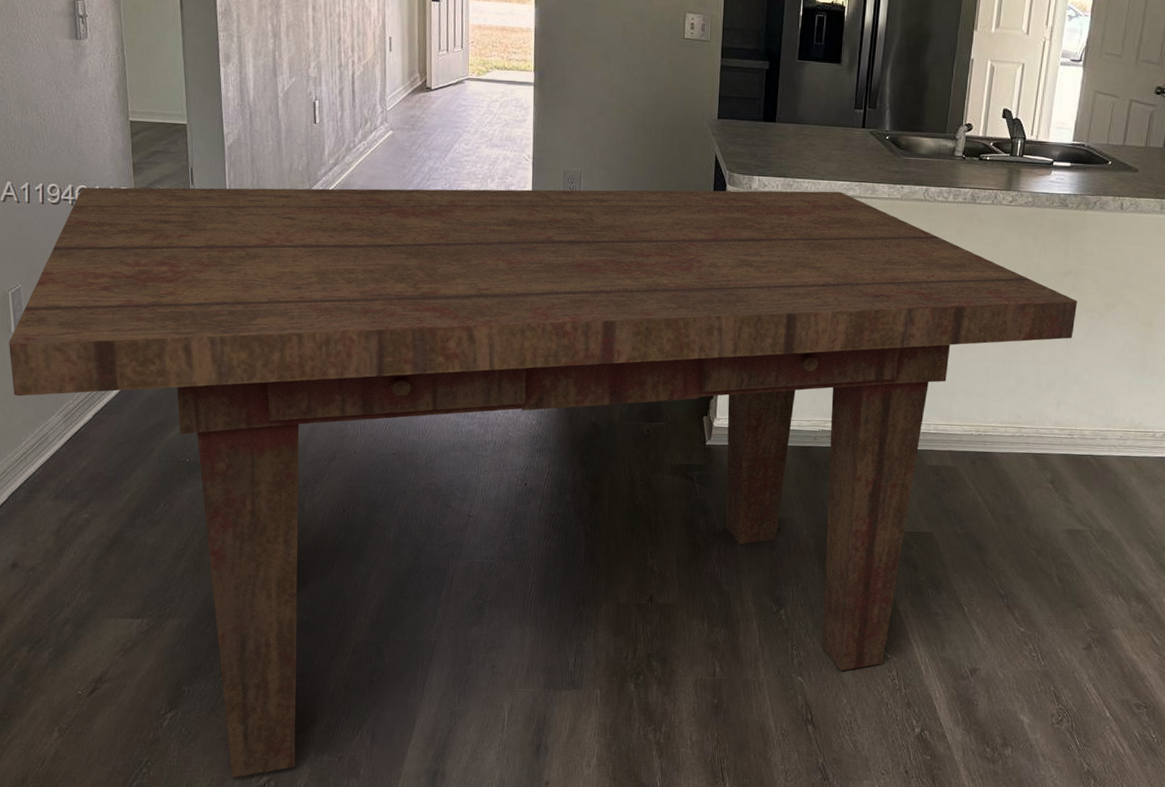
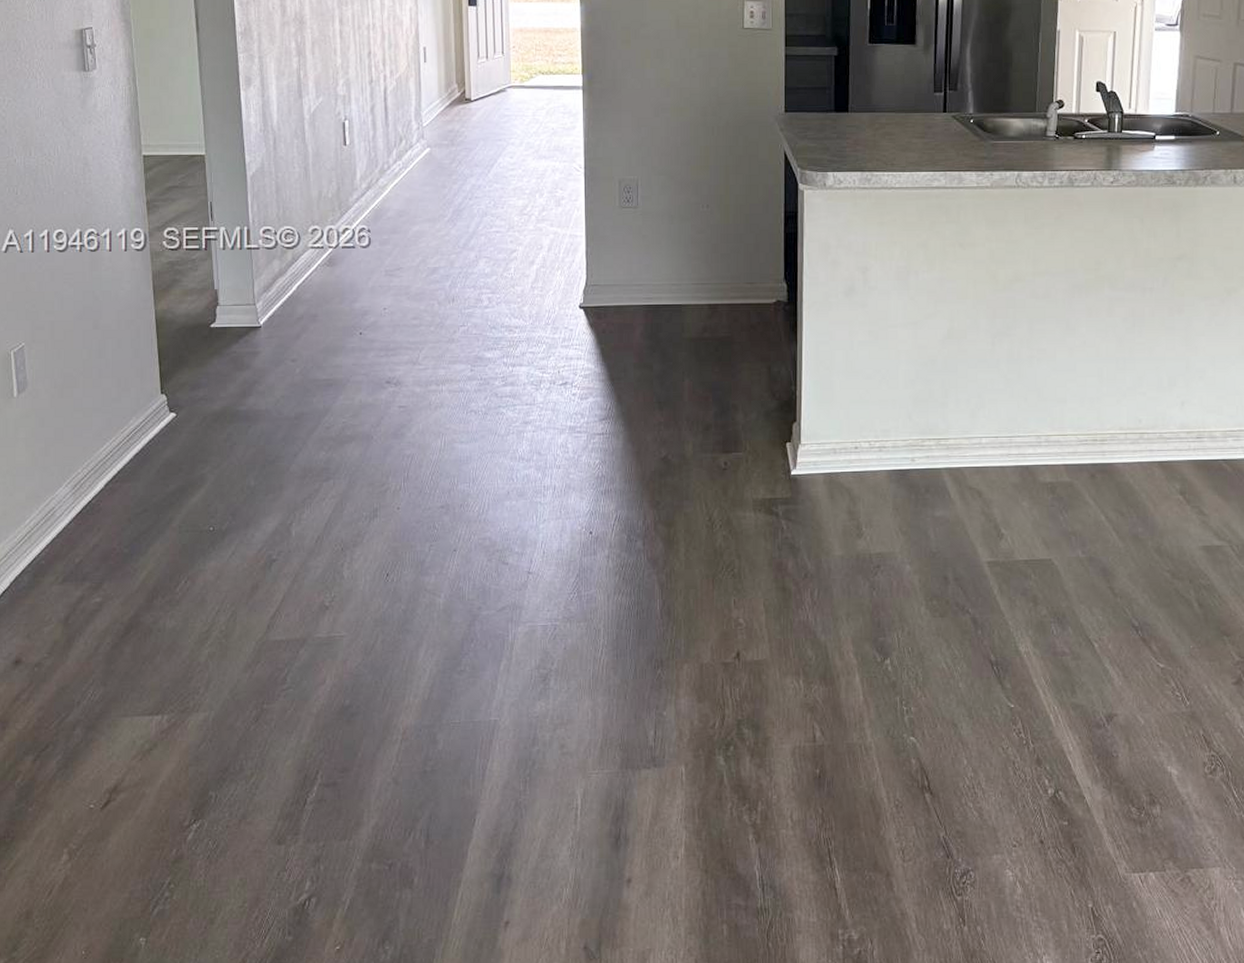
dining table: present [9,187,1077,778] -> none [11,183,1194,896]

